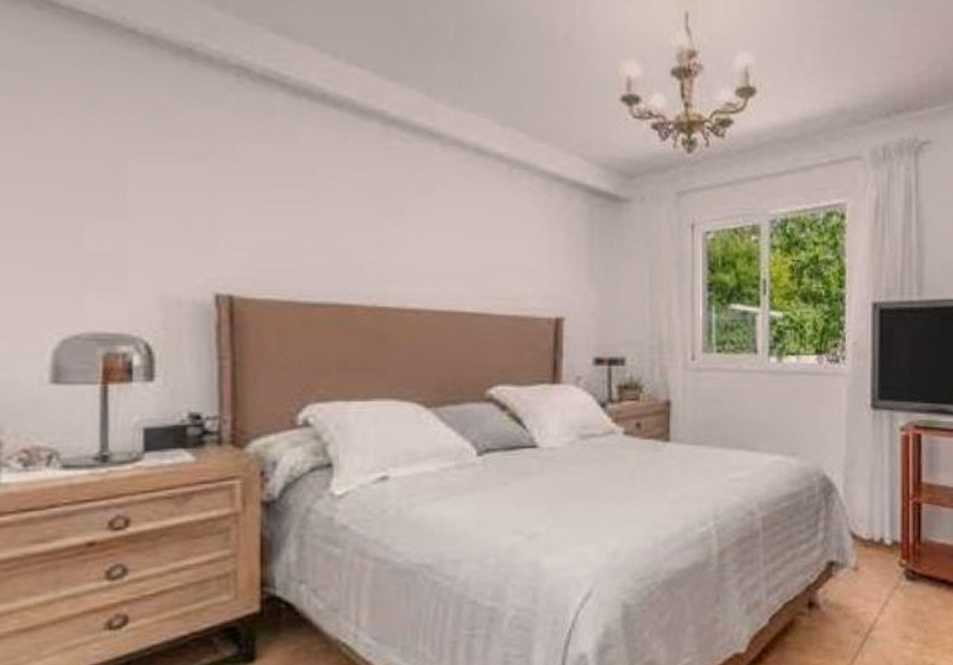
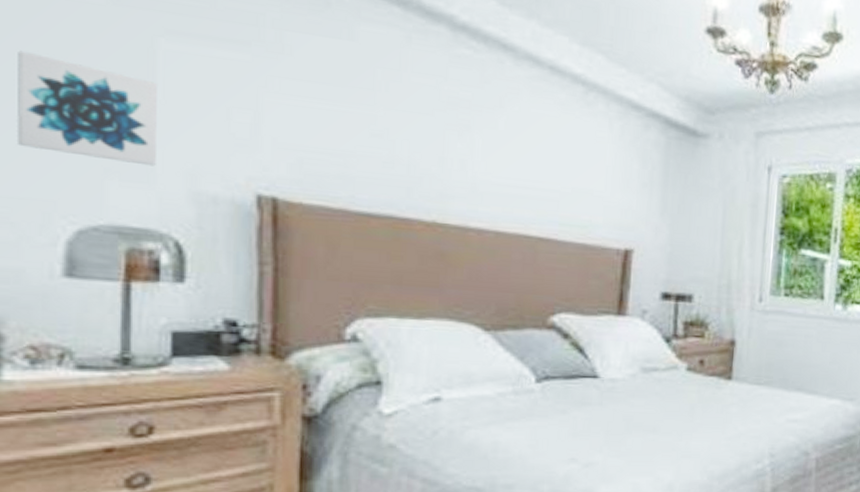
wall art: none [11,183,127,276] -> present [18,50,157,166]

